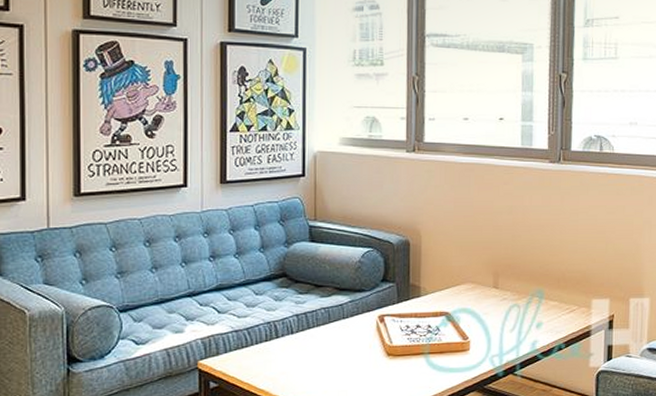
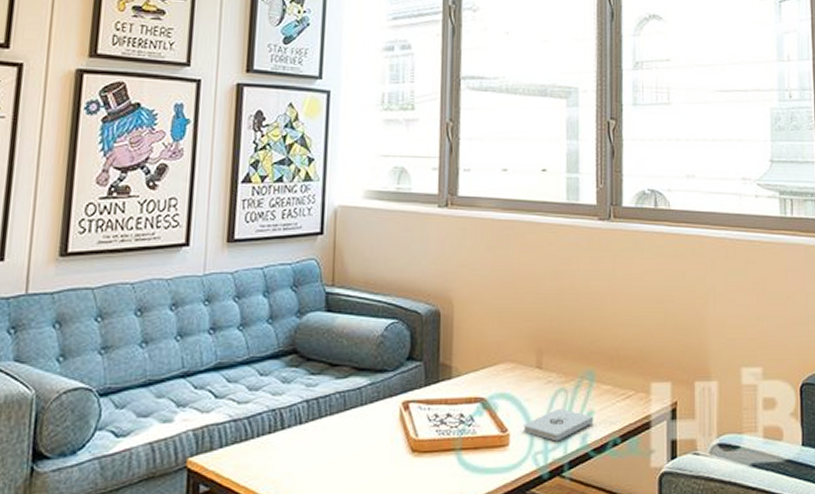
notepad: none [482,321,542,347] -> present [523,409,594,442]

